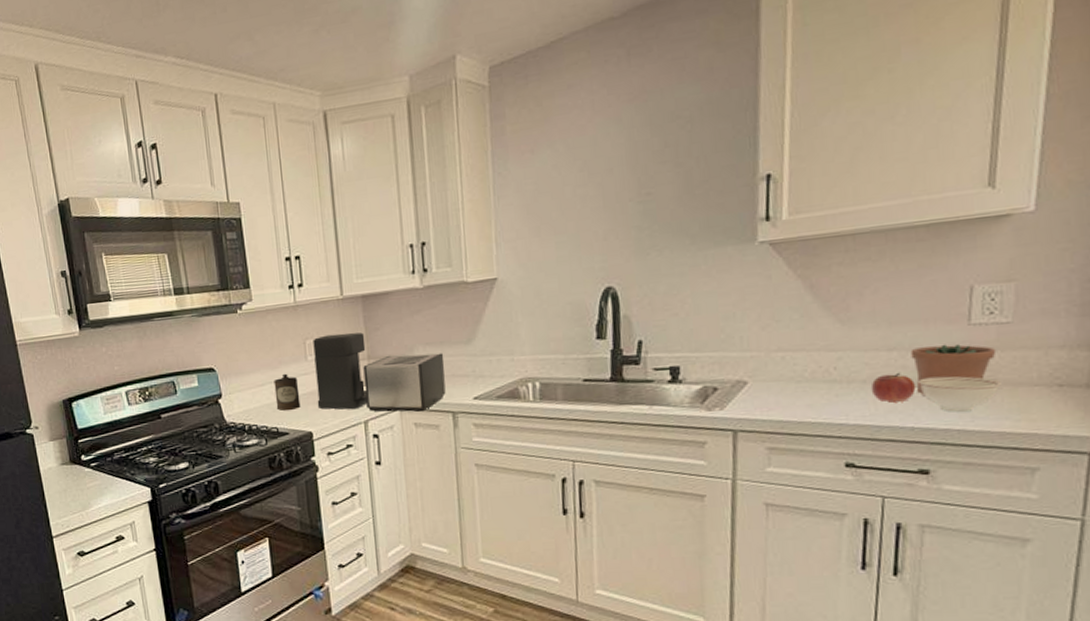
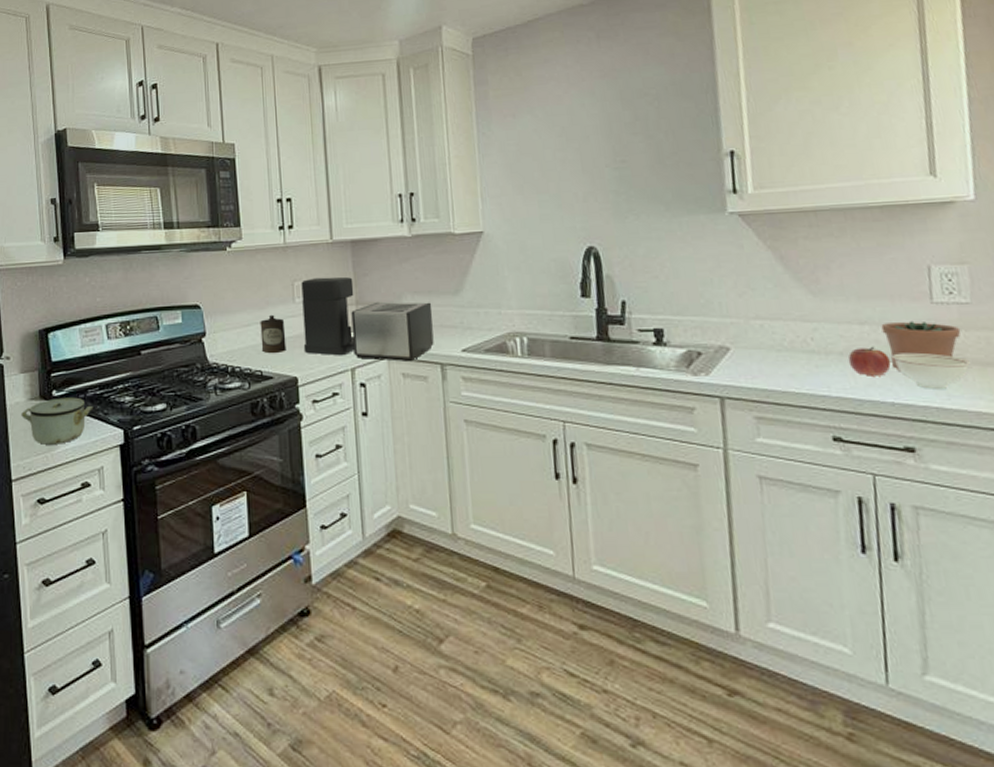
cooking pot: none [54,460,121,504] -> present [21,397,93,445]

